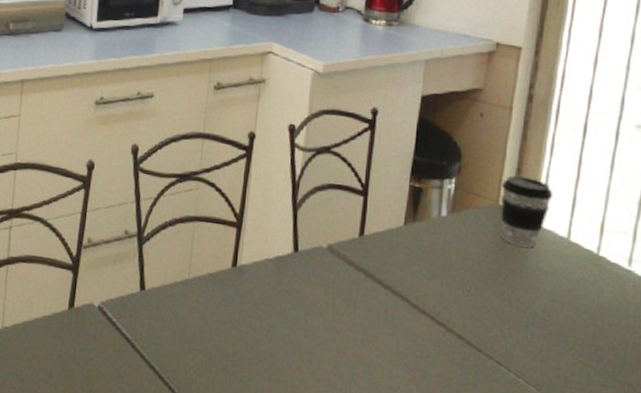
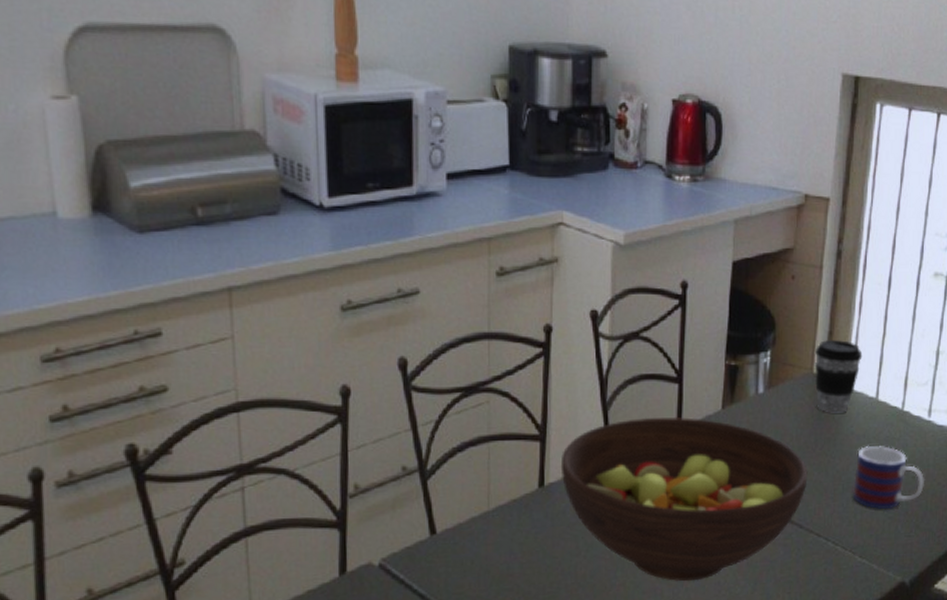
fruit bowl: none [252,221,490,381] -> present [560,416,808,582]
mug: none [539,283,624,354] -> present [853,445,925,510]

